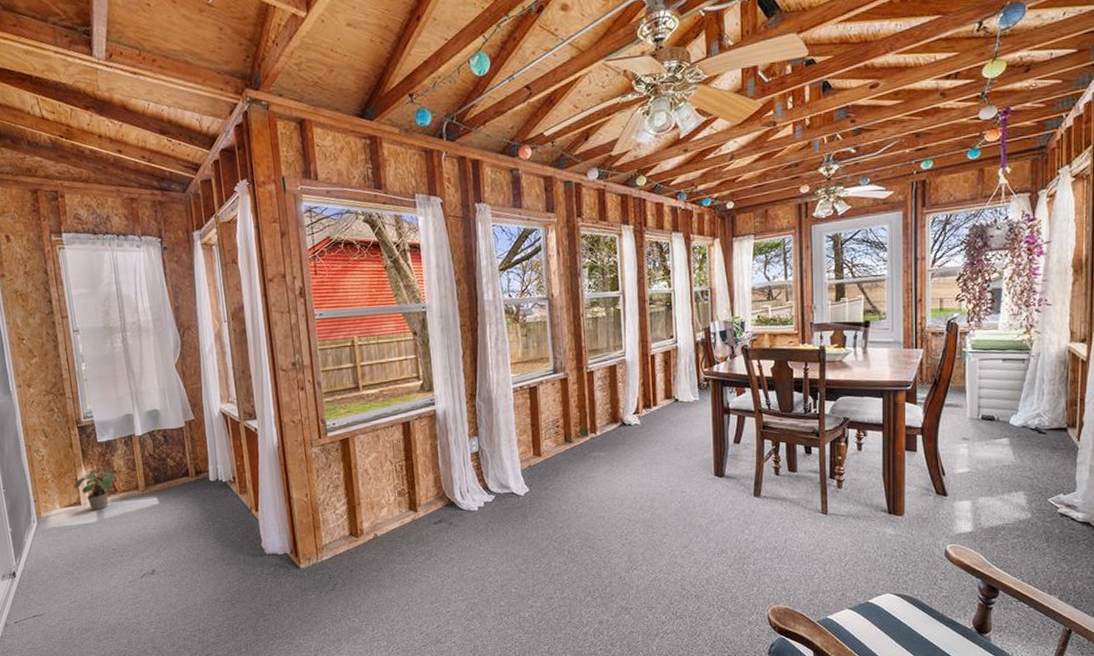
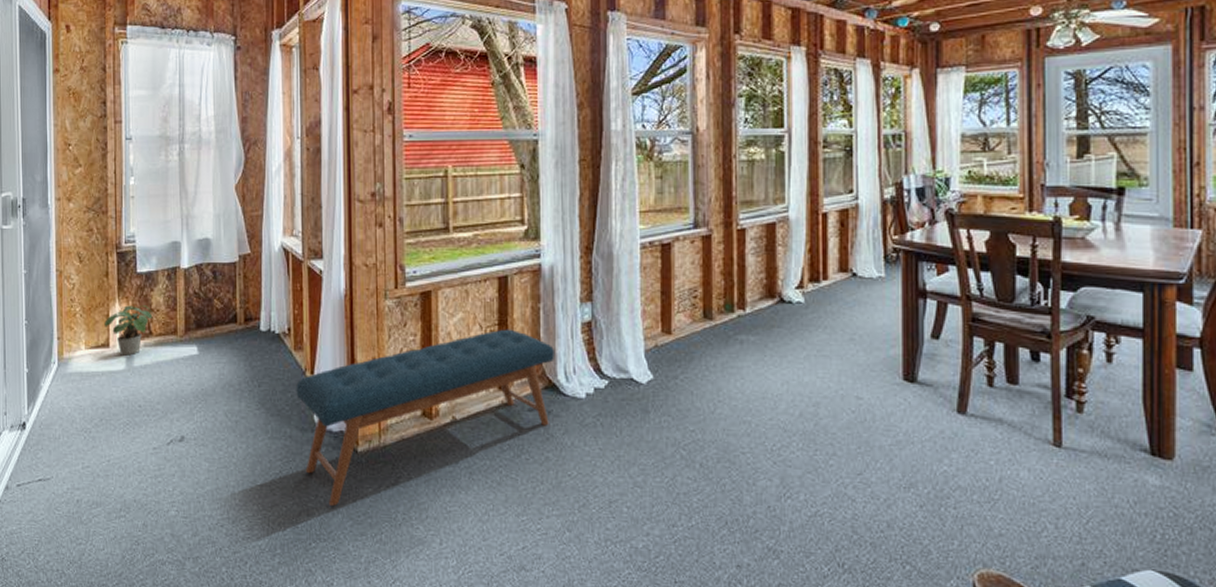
bench: none [244,462,452,611] -> present [296,329,554,506]

